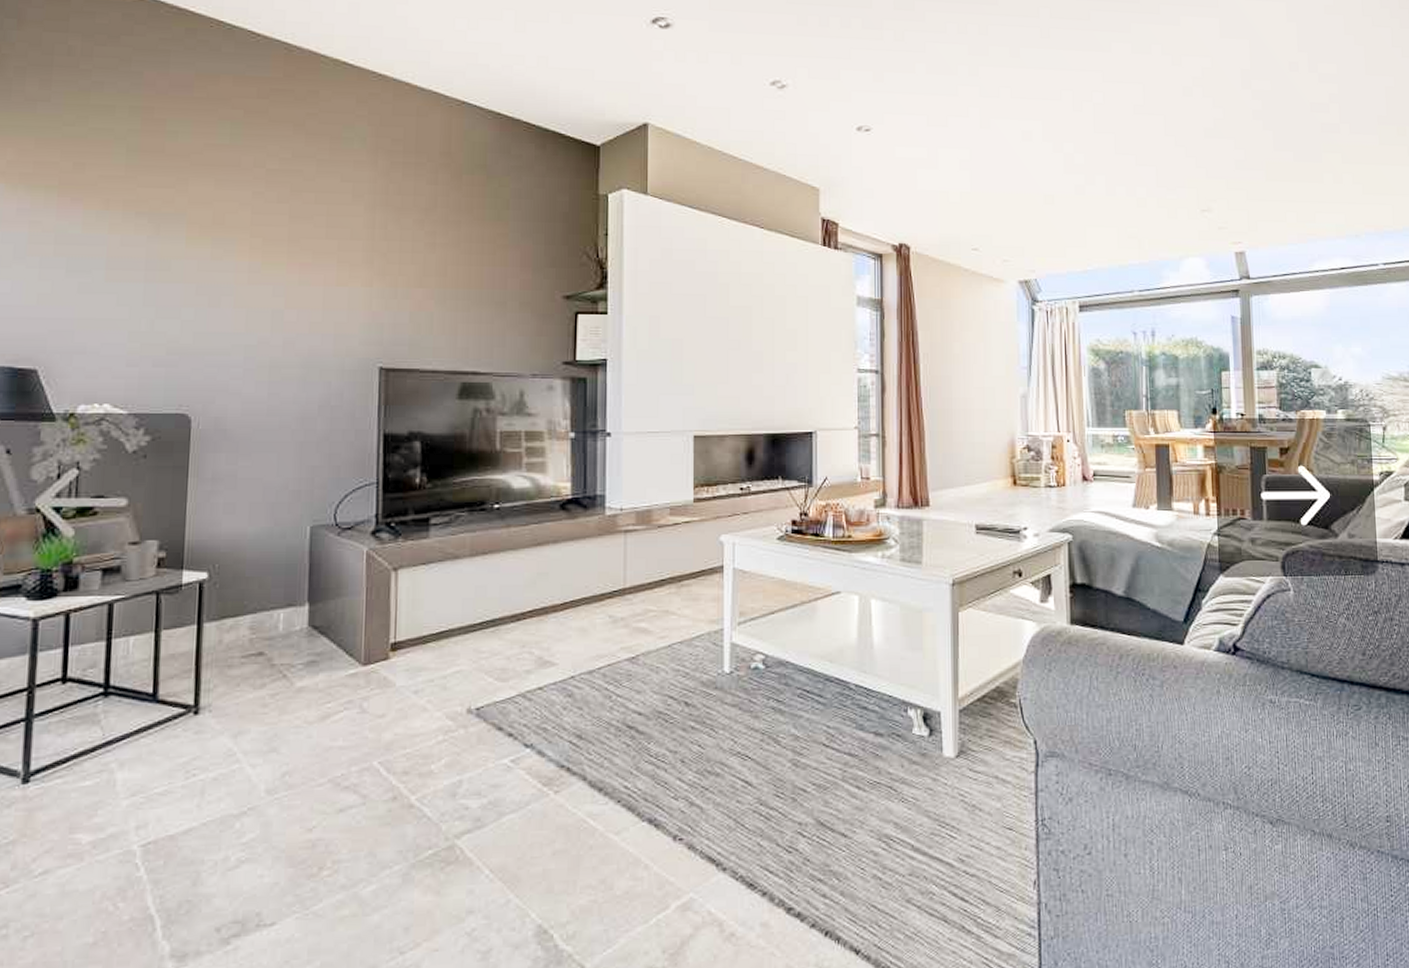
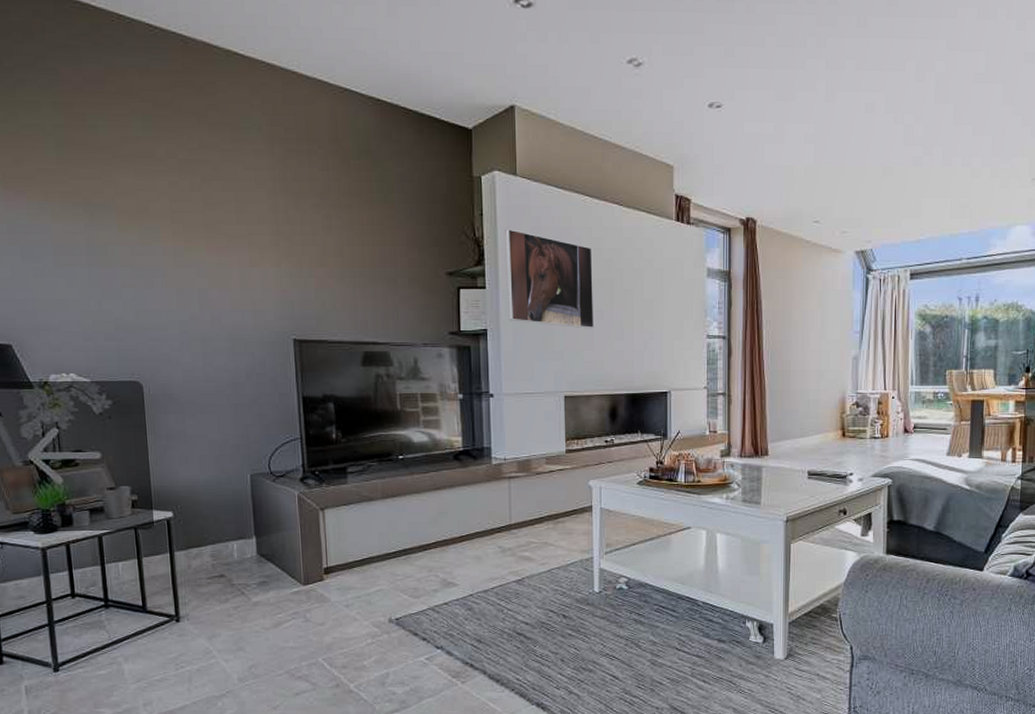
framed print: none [631,250,731,360] -> present [505,229,595,329]

